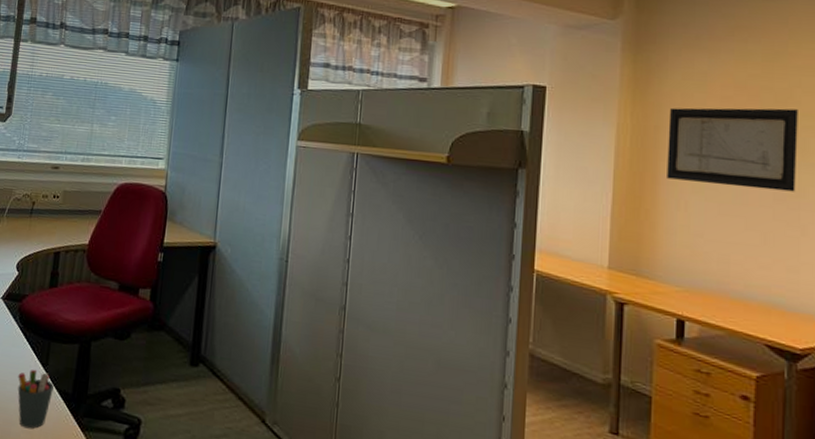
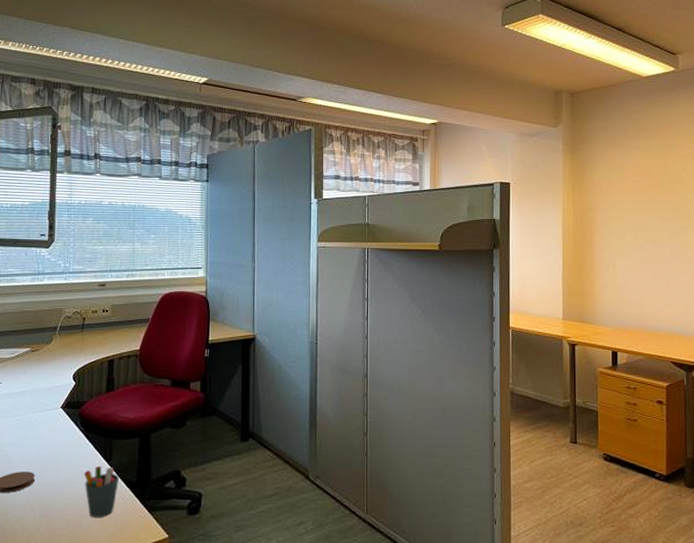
wall art: present [667,107,798,192] -> none [598,187,686,249]

